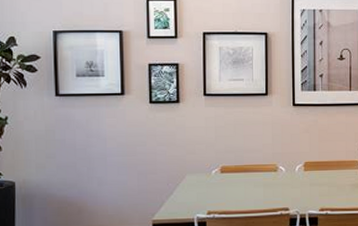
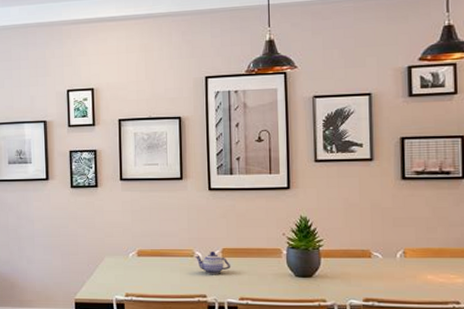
teapot: none [278,165,313,188] -> present [195,251,231,274]

